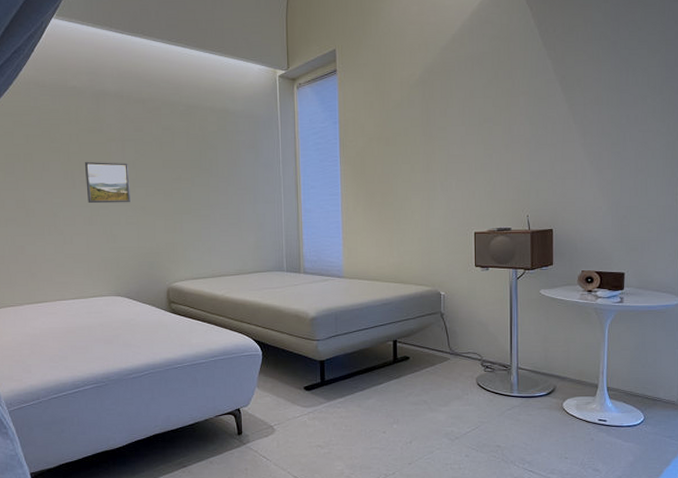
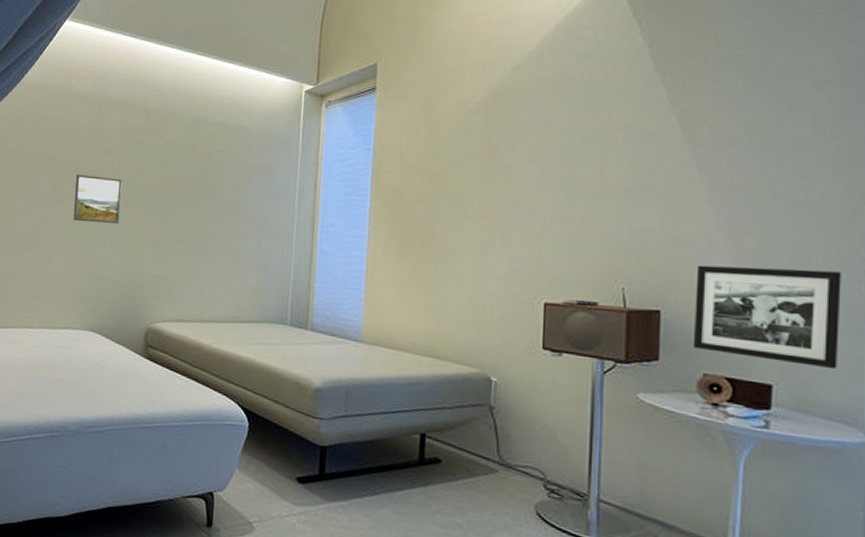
picture frame: none [574,189,666,257] -> present [692,265,841,370]

